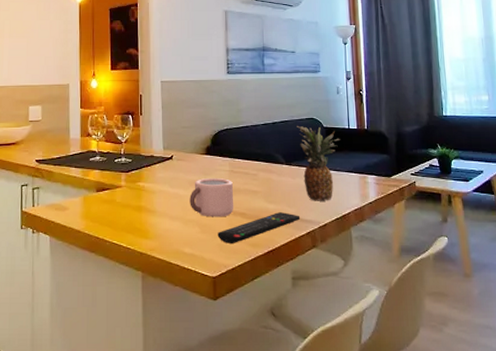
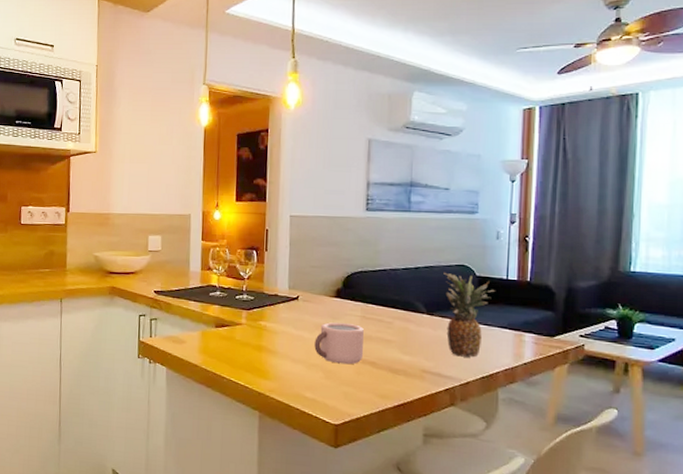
remote control: present [217,212,301,245] -> none [343,365,439,394]

